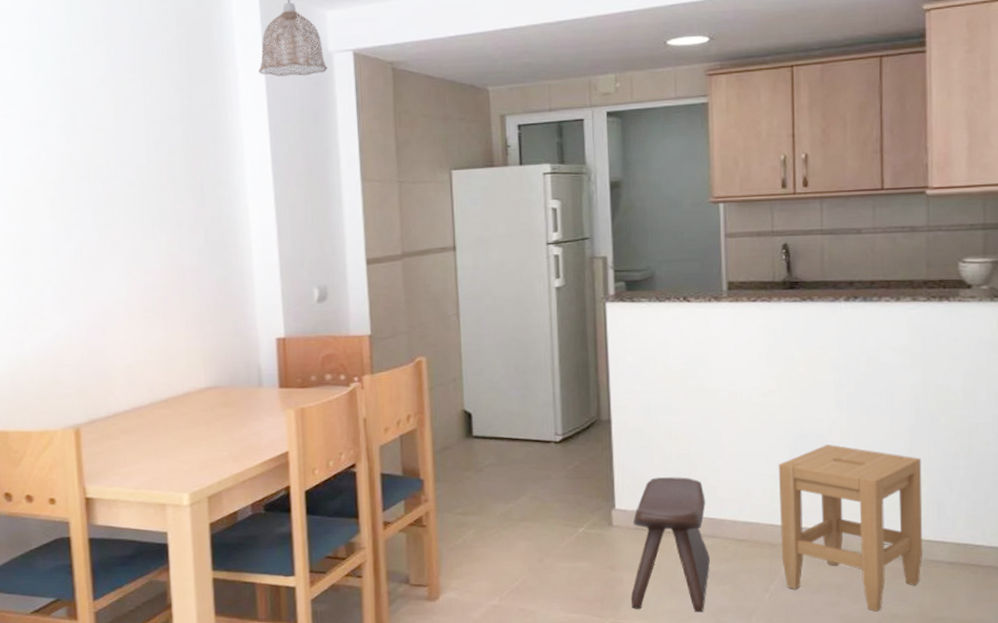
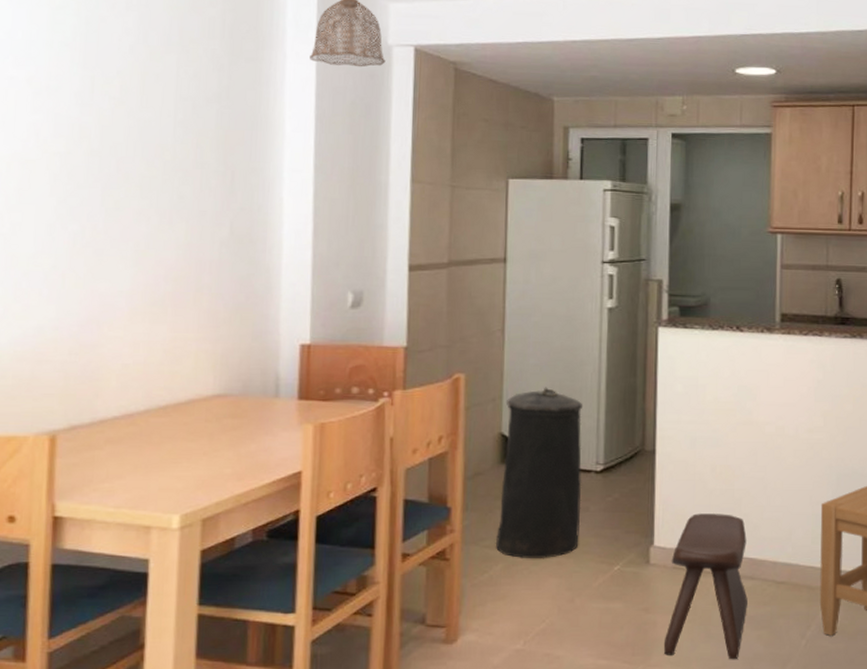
trash can: none [466,365,544,524] -> present [495,387,584,559]

